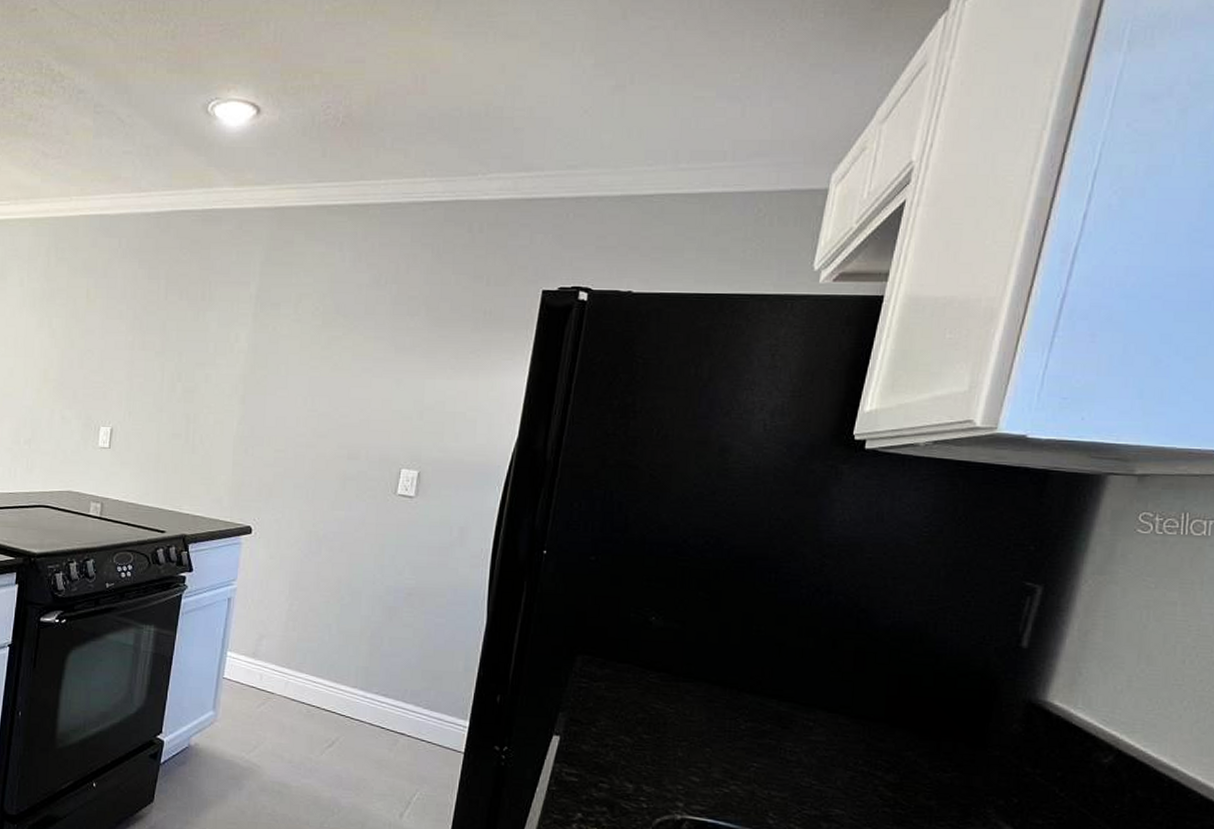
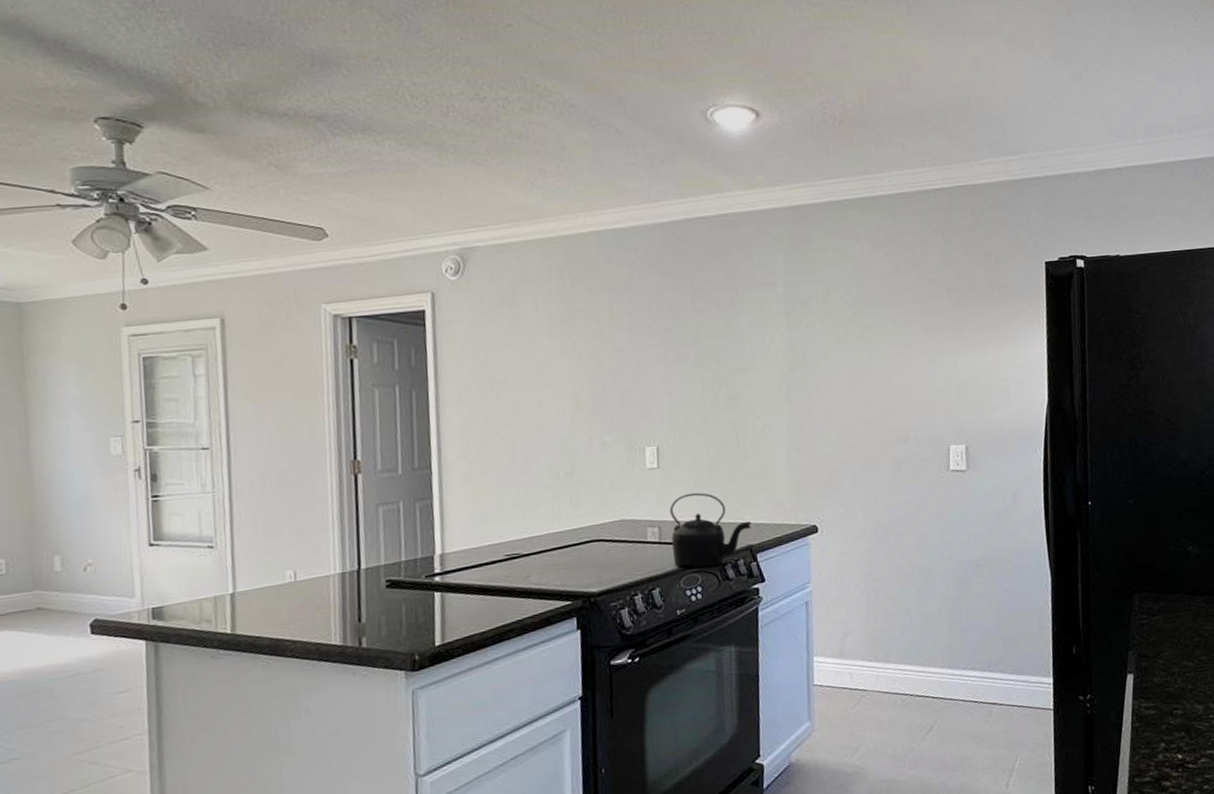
kettle: none [111,476,188,549] -> present [670,492,751,569]

